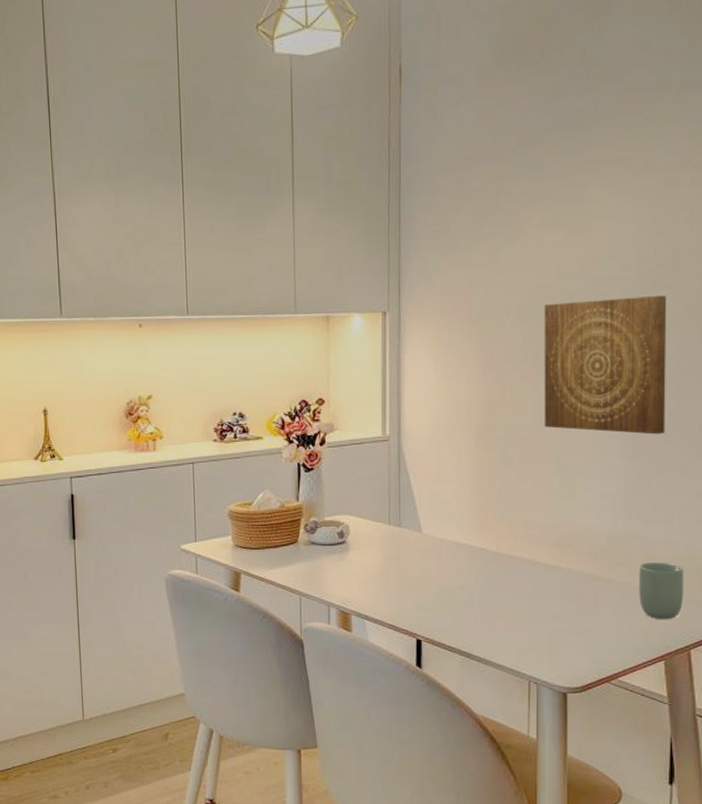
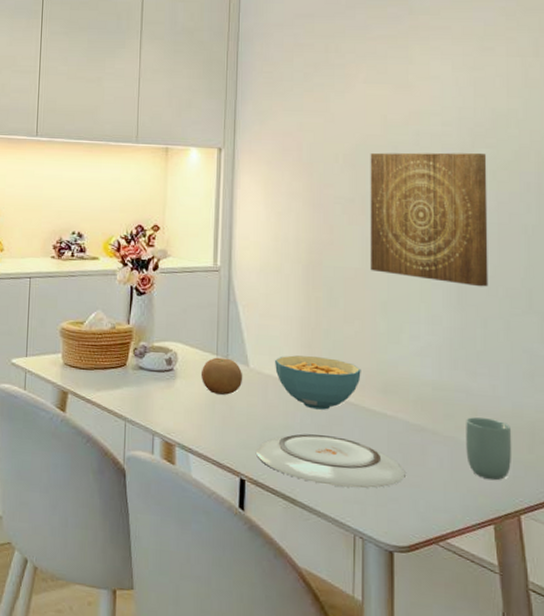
fruit: none [373,526,417,562] -> present [200,357,243,395]
plate: none [431,592,579,638] -> present [255,433,405,489]
cereal bowl: none [448,518,535,568] -> present [275,355,361,410]

